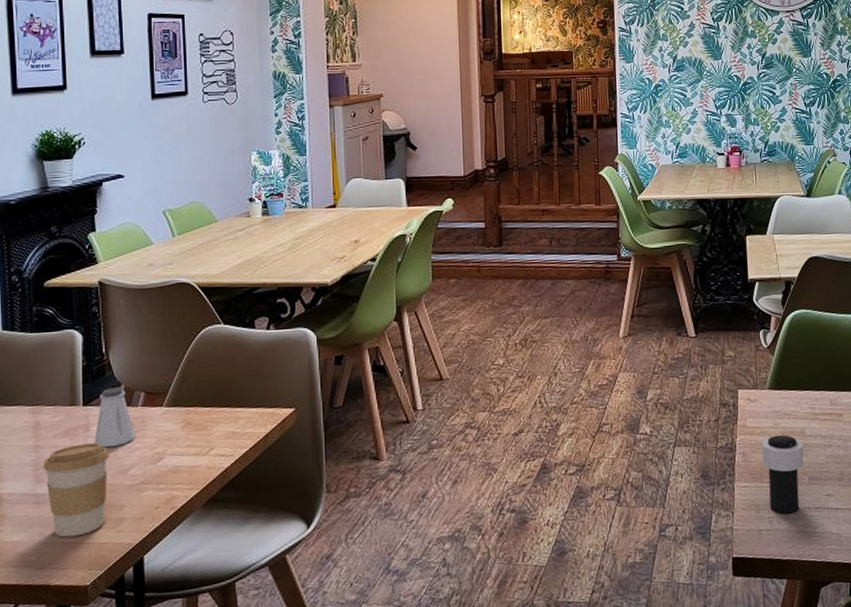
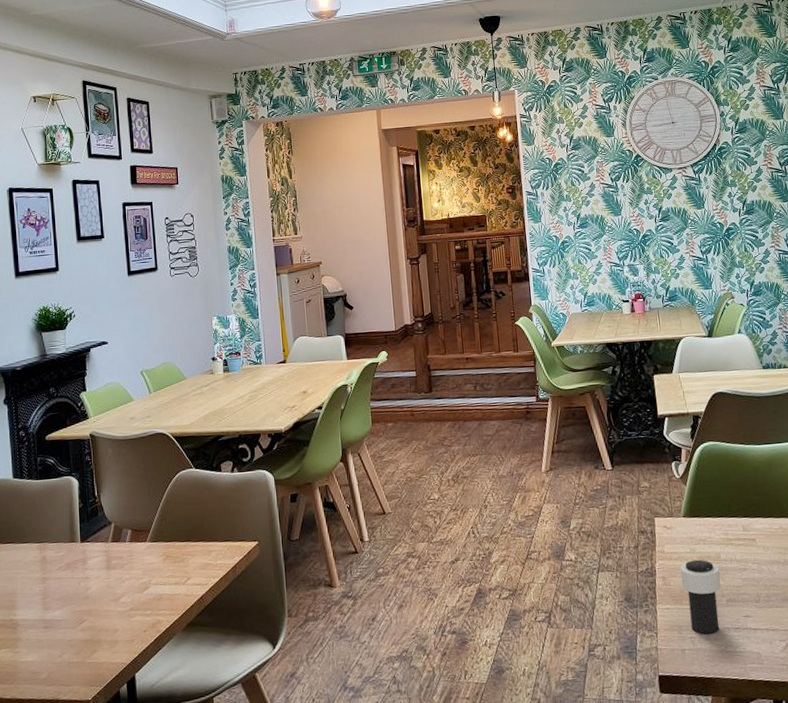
coffee cup: present [43,443,110,538] -> none [49,574,105,658]
saltshaker: present [94,387,136,448] -> none [91,525,125,579]

